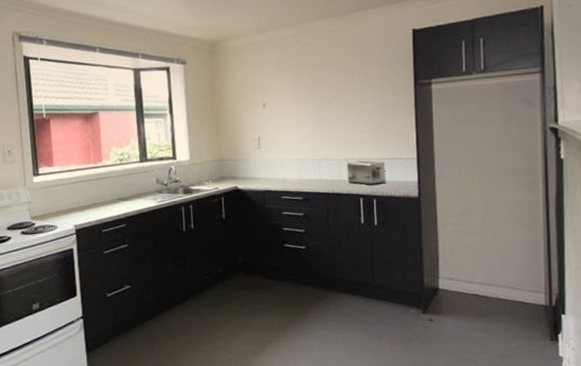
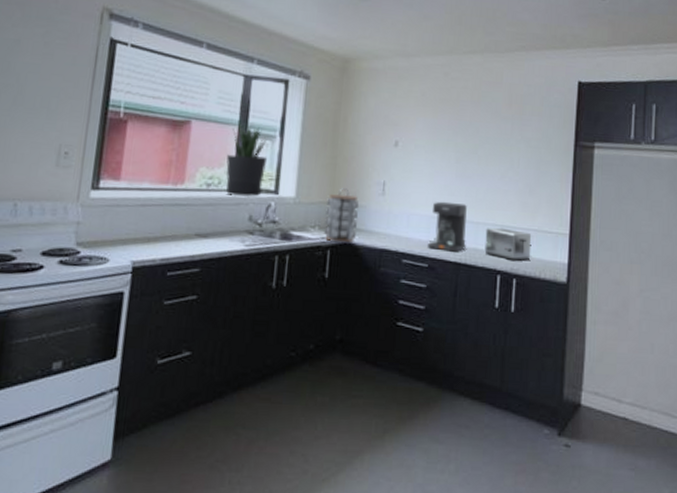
planter: none [131,106,163,166] -> present [225,120,268,198]
spice rack: none [215,147,242,190] -> present [324,188,359,243]
coffee maker: none [300,146,332,185] -> present [427,201,467,252]

